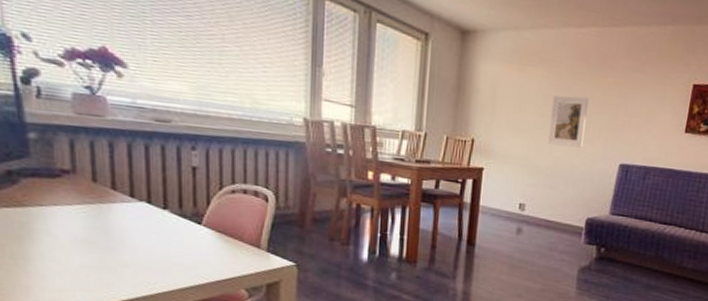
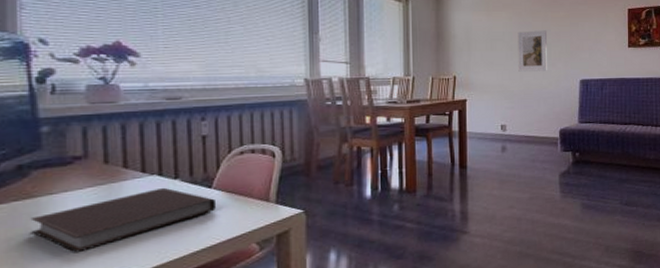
notebook: none [22,216,205,270] -> present [30,187,215,253]

